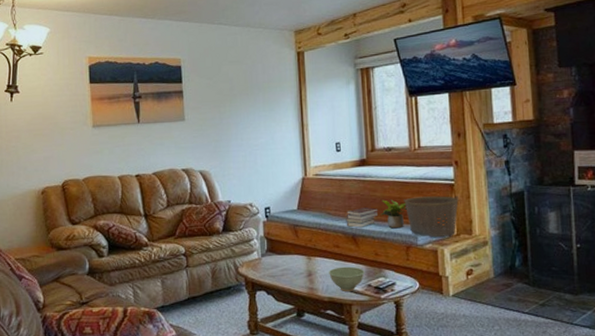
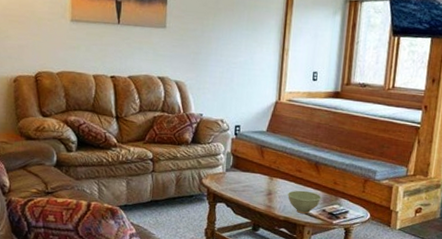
books: present [346,207,377,228] -> none [311,138,343,157]
potted plant: present [381,199,407,229] -> none [346,133,372,162]
basket: present [404,196,459,237] -> none [369,134,421,175]

